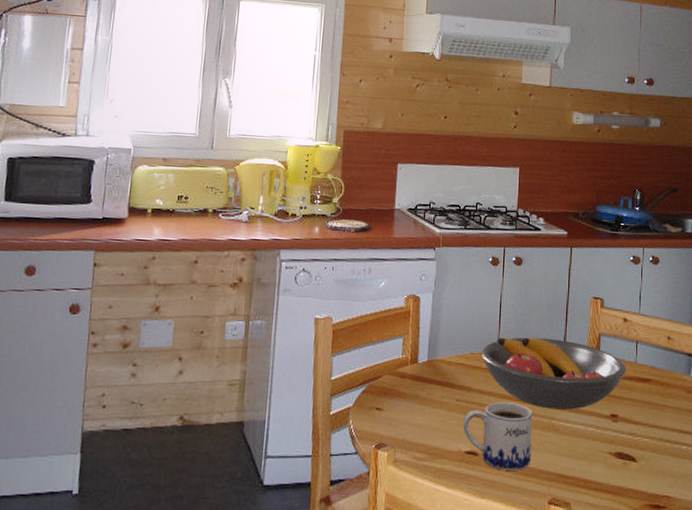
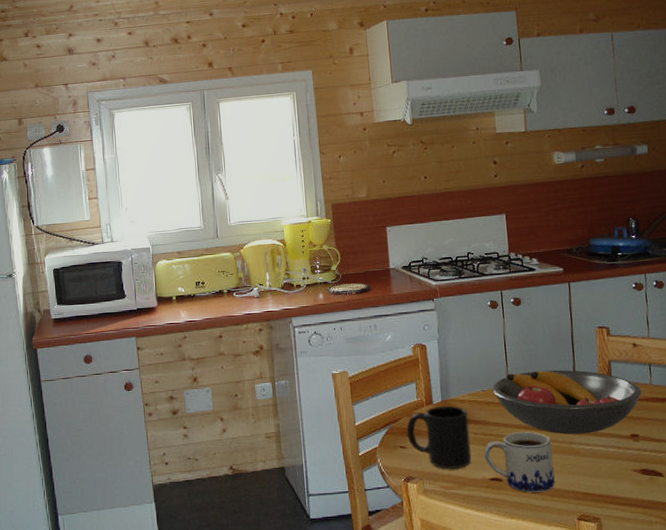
mug: none [385,366,453,439] -> present [406,405,472,470]

